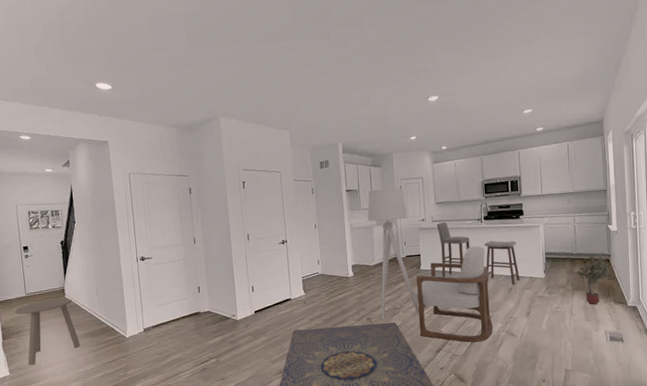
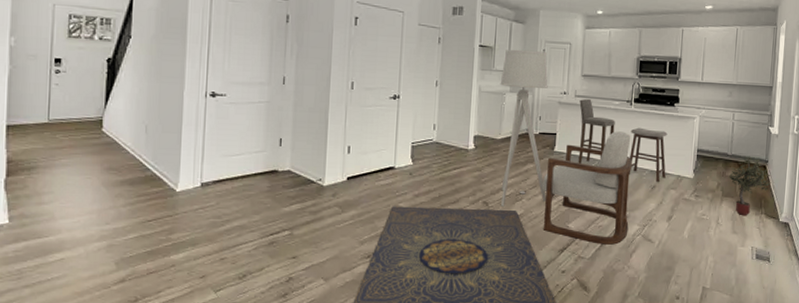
side table: present [14,298,80,365] -> none [28,131,113,214]

